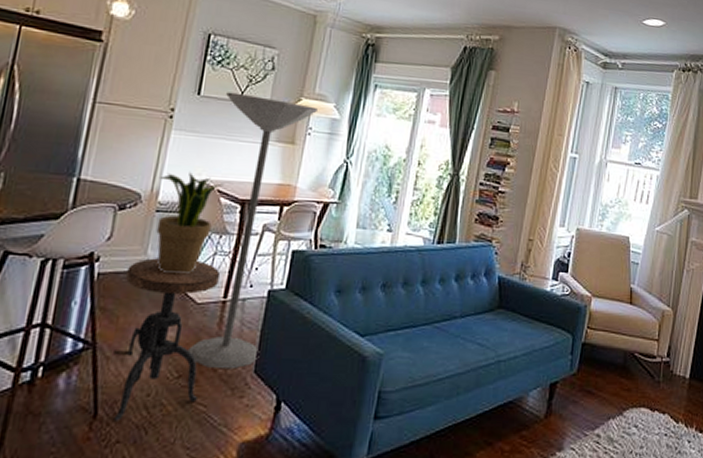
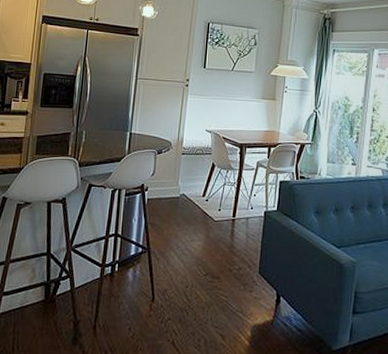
side table: present [112,258,221,421] -> none [161,188,230,305]
potted plant: present [156,172,224,275] -> none [183,125,227,200]
floor lamp: present [187,92,317,370] -> none [210,64,290,271]

